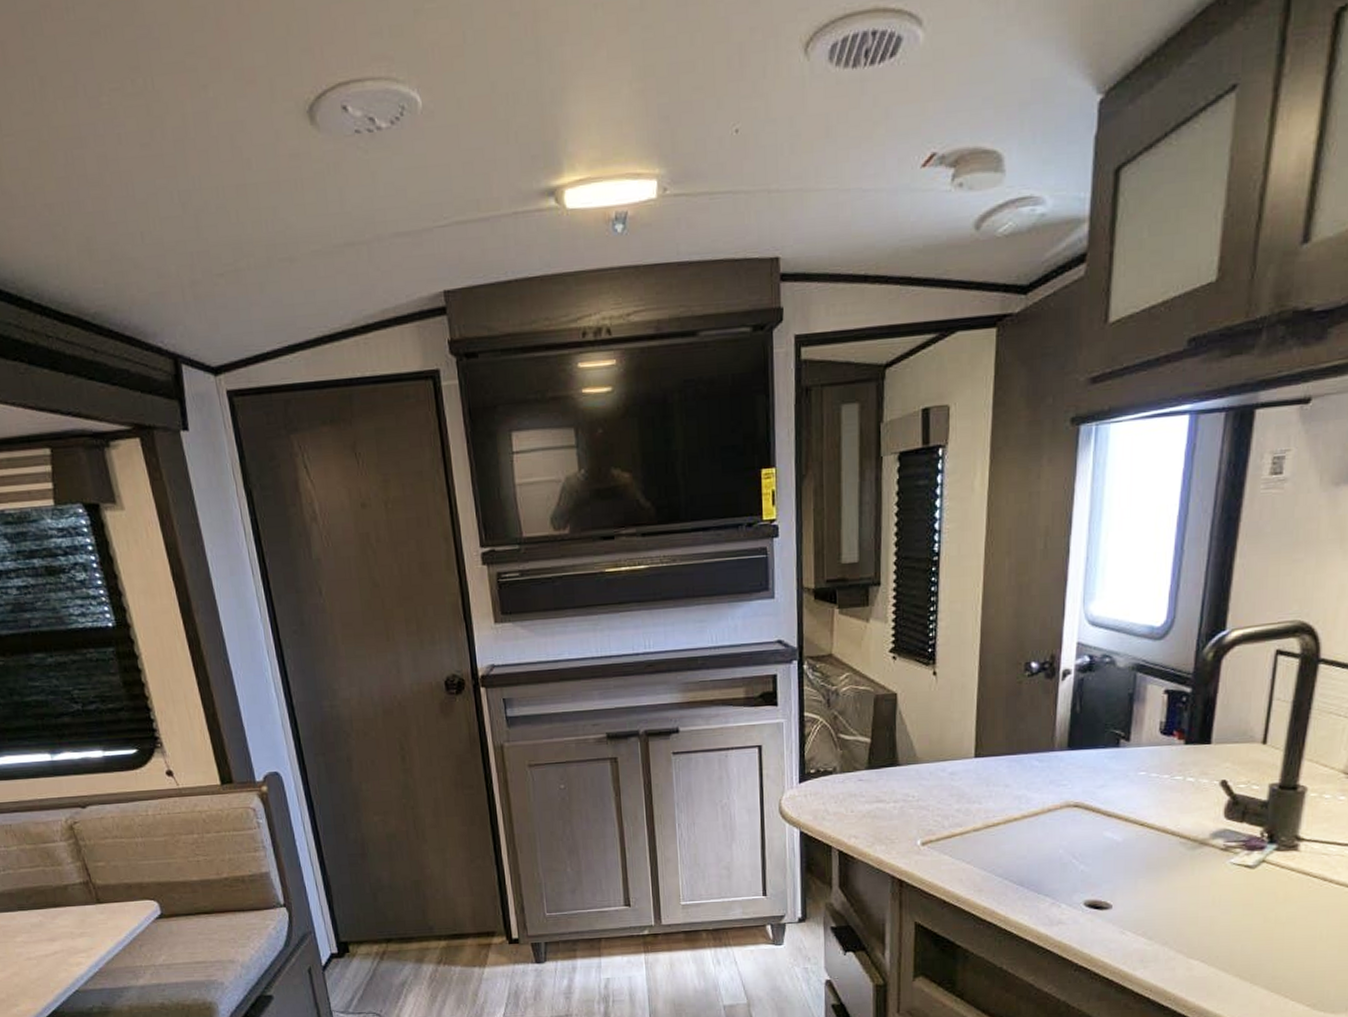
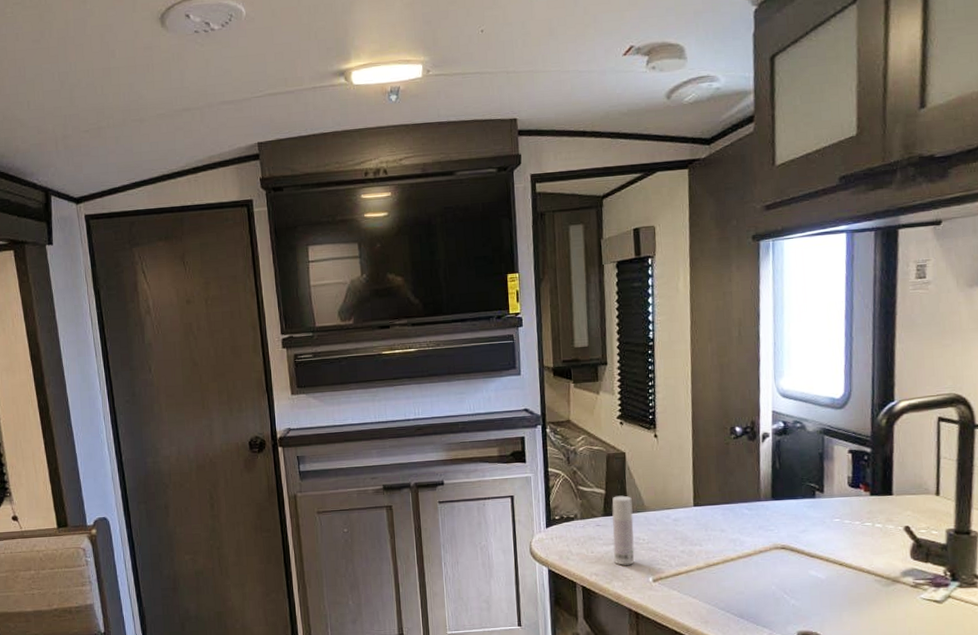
bottle: none [876,744,903,827] -> present [612,495,635,565]

